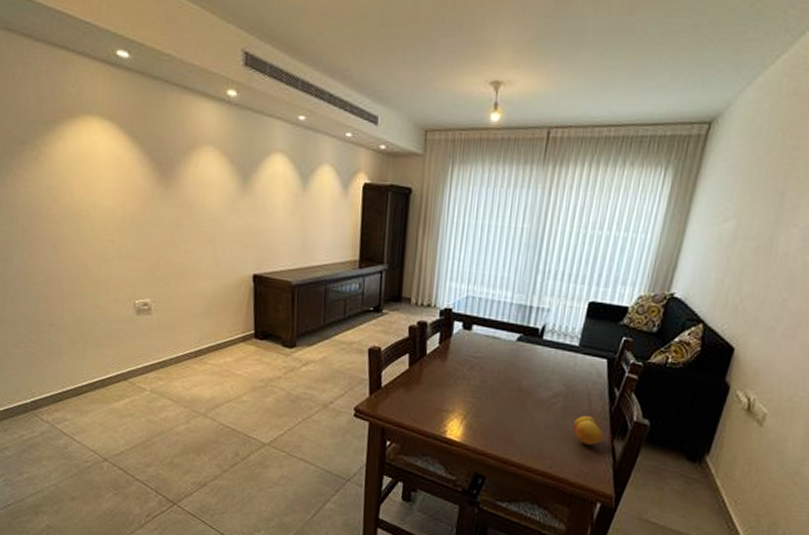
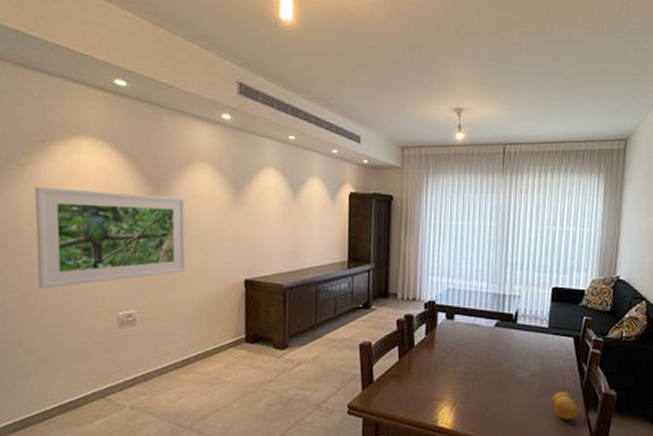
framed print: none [51,170,196,274] -> present [34,187,187,289]

